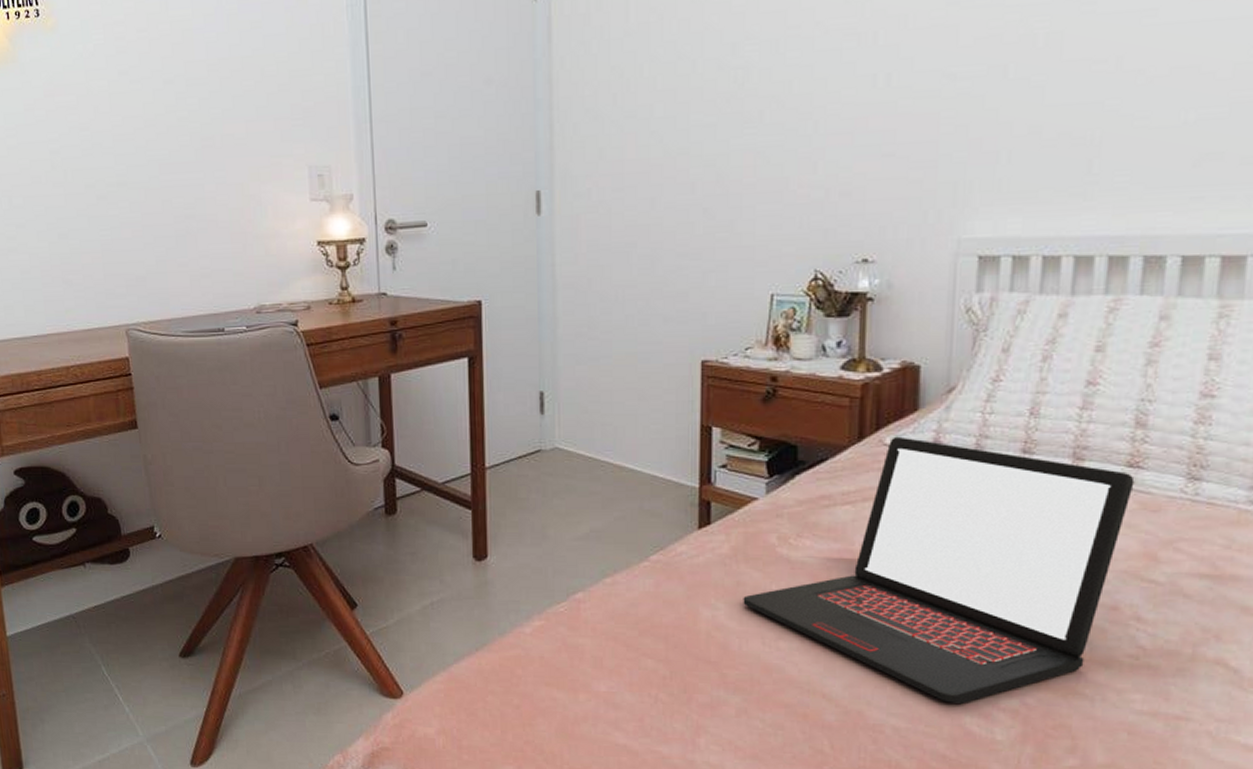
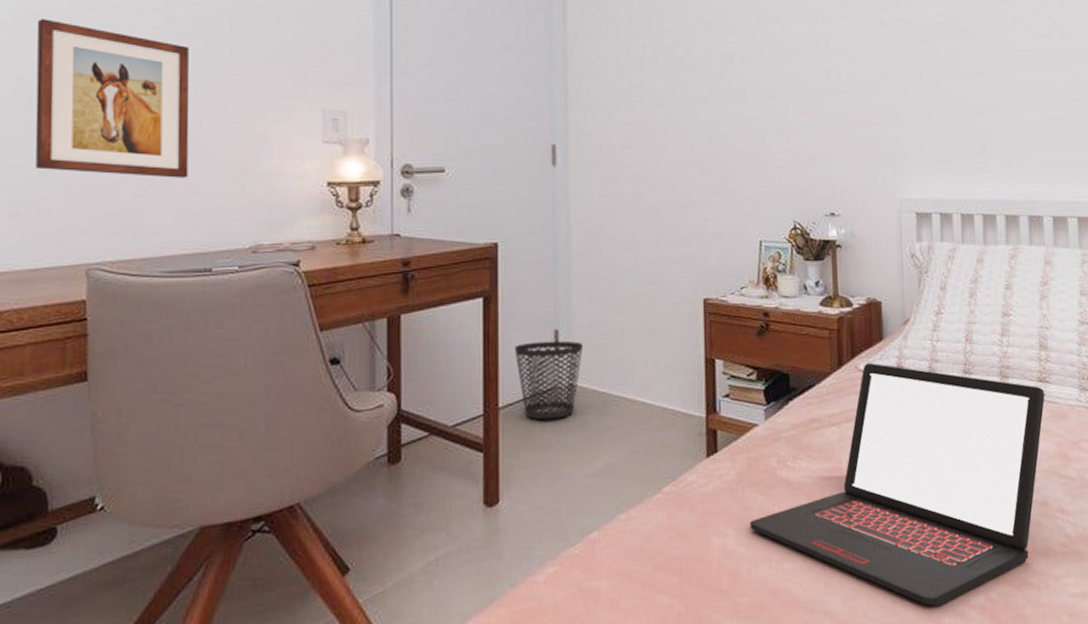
wall art: none [62,91,197,242] -> present [35,19,190,178]
wastebasket: none [499,403,570,482] -> present [514,340,584,420]

